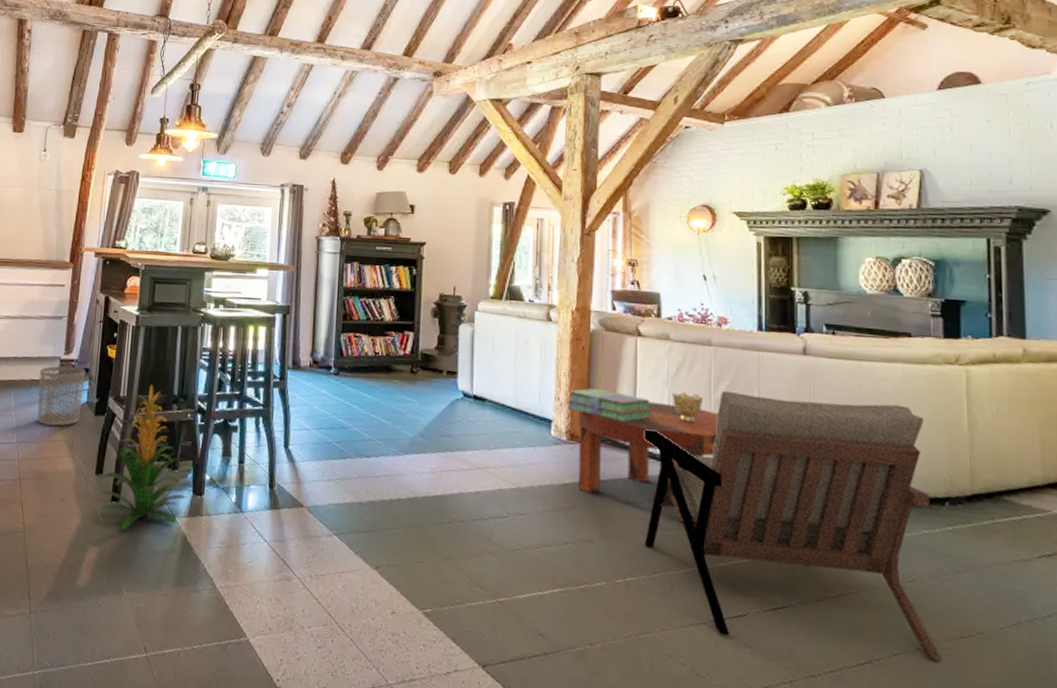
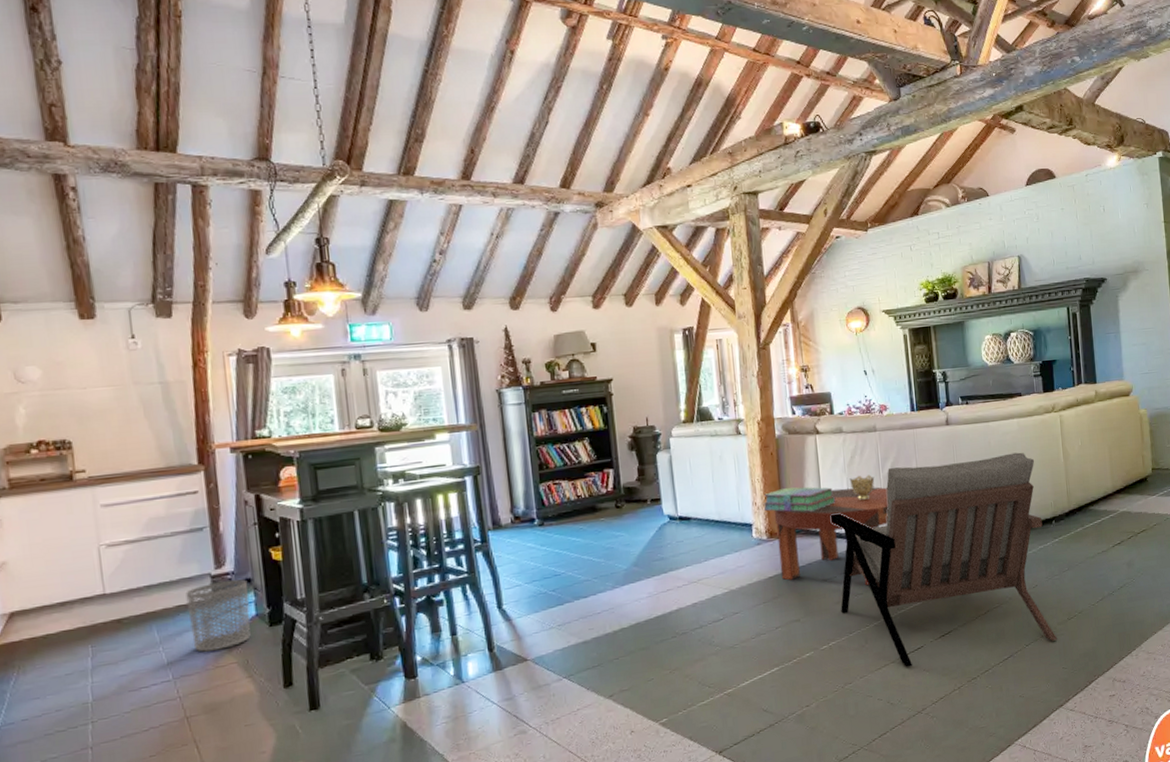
indoor plant: present [96,384,187,530] -> none [291,578,399,736]

